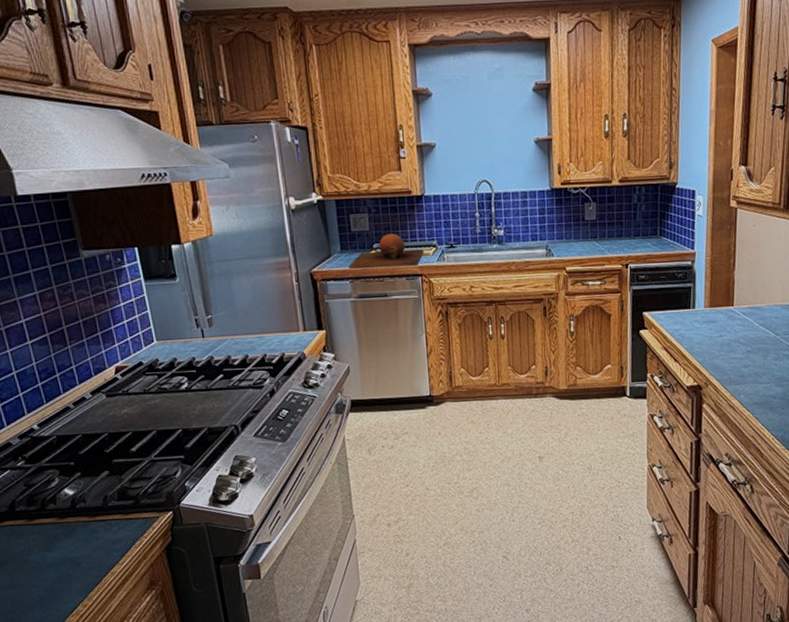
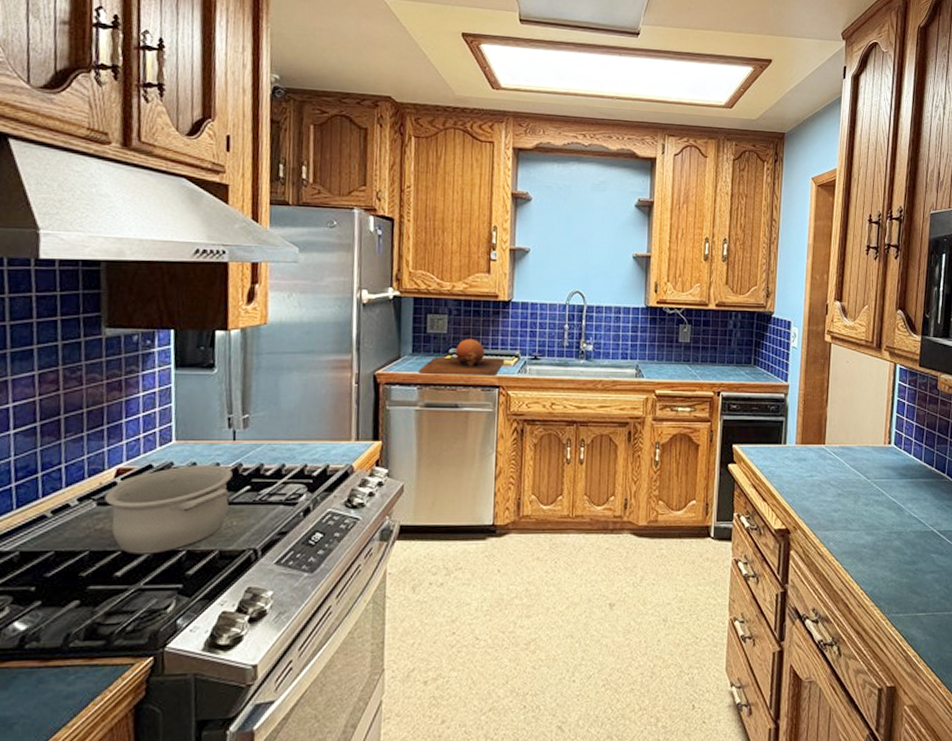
cooking pot: none [111,359,209,435] -> present [105,465,233,556]

